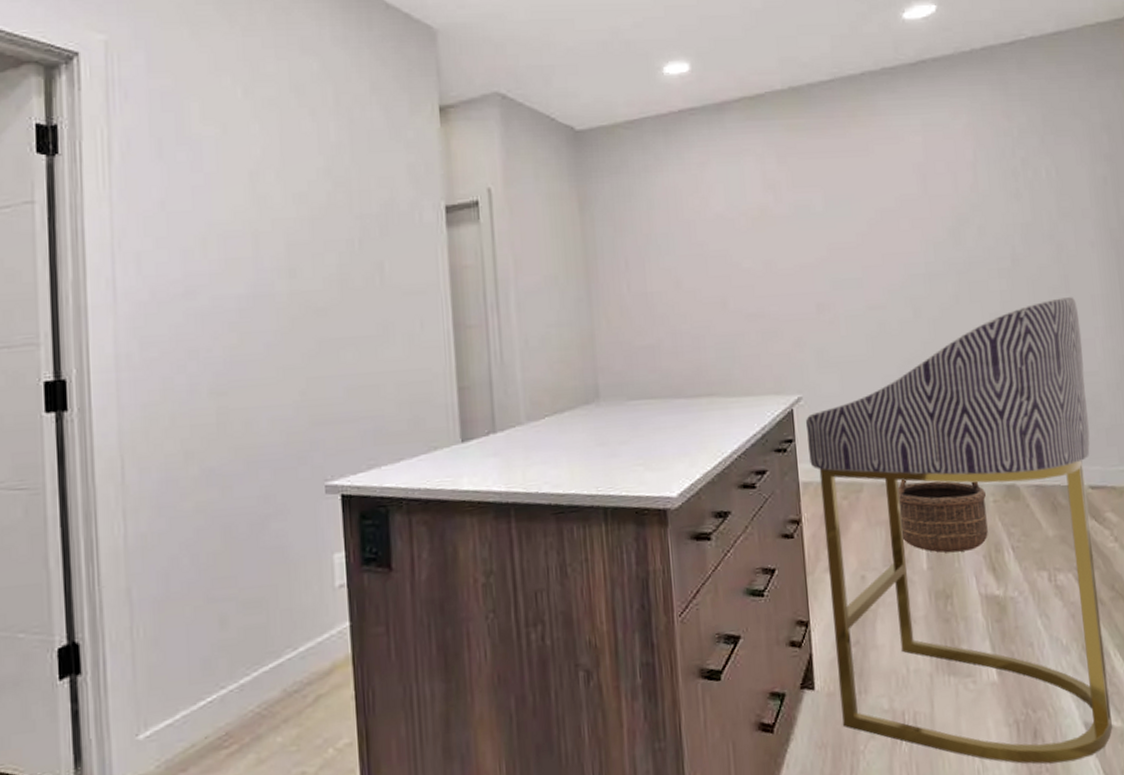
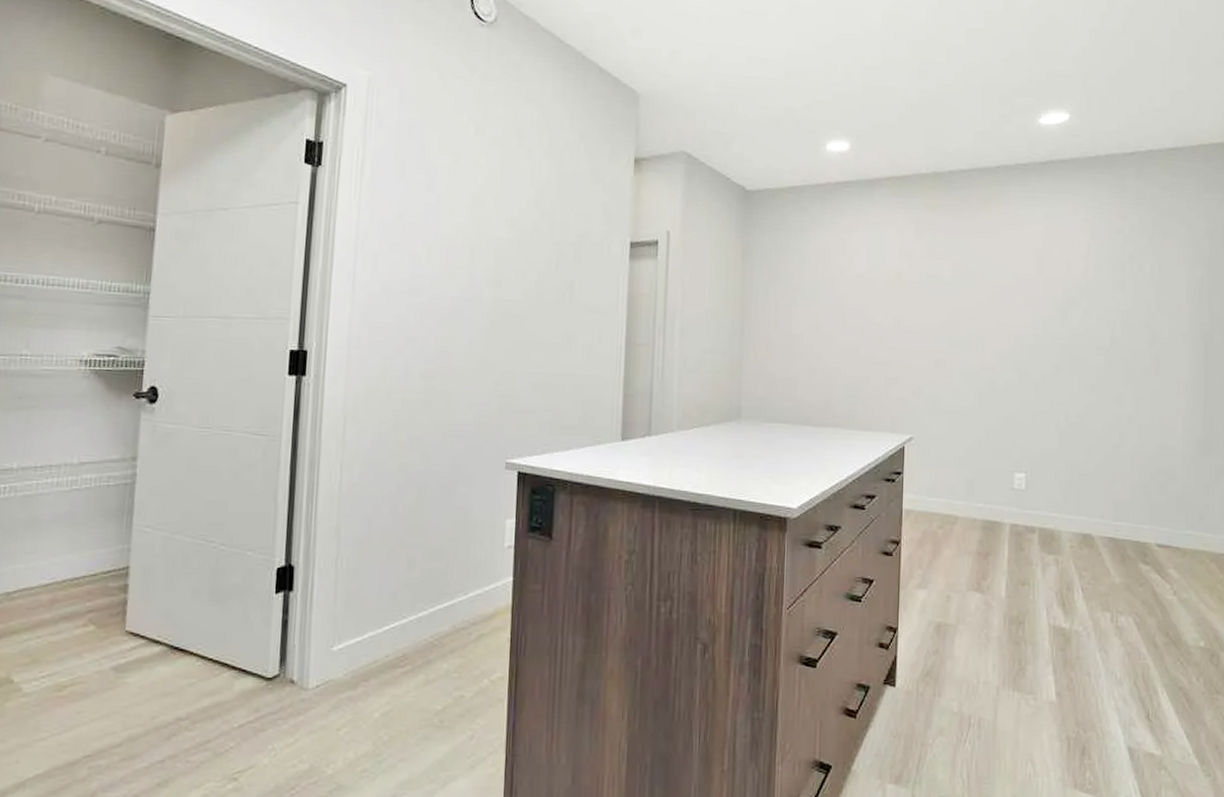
bar stool: present [805,297,1112,765] -> none [913,378,1165,779]
basket: present [897,479,988,553] -> none [986,518,1064,586]

